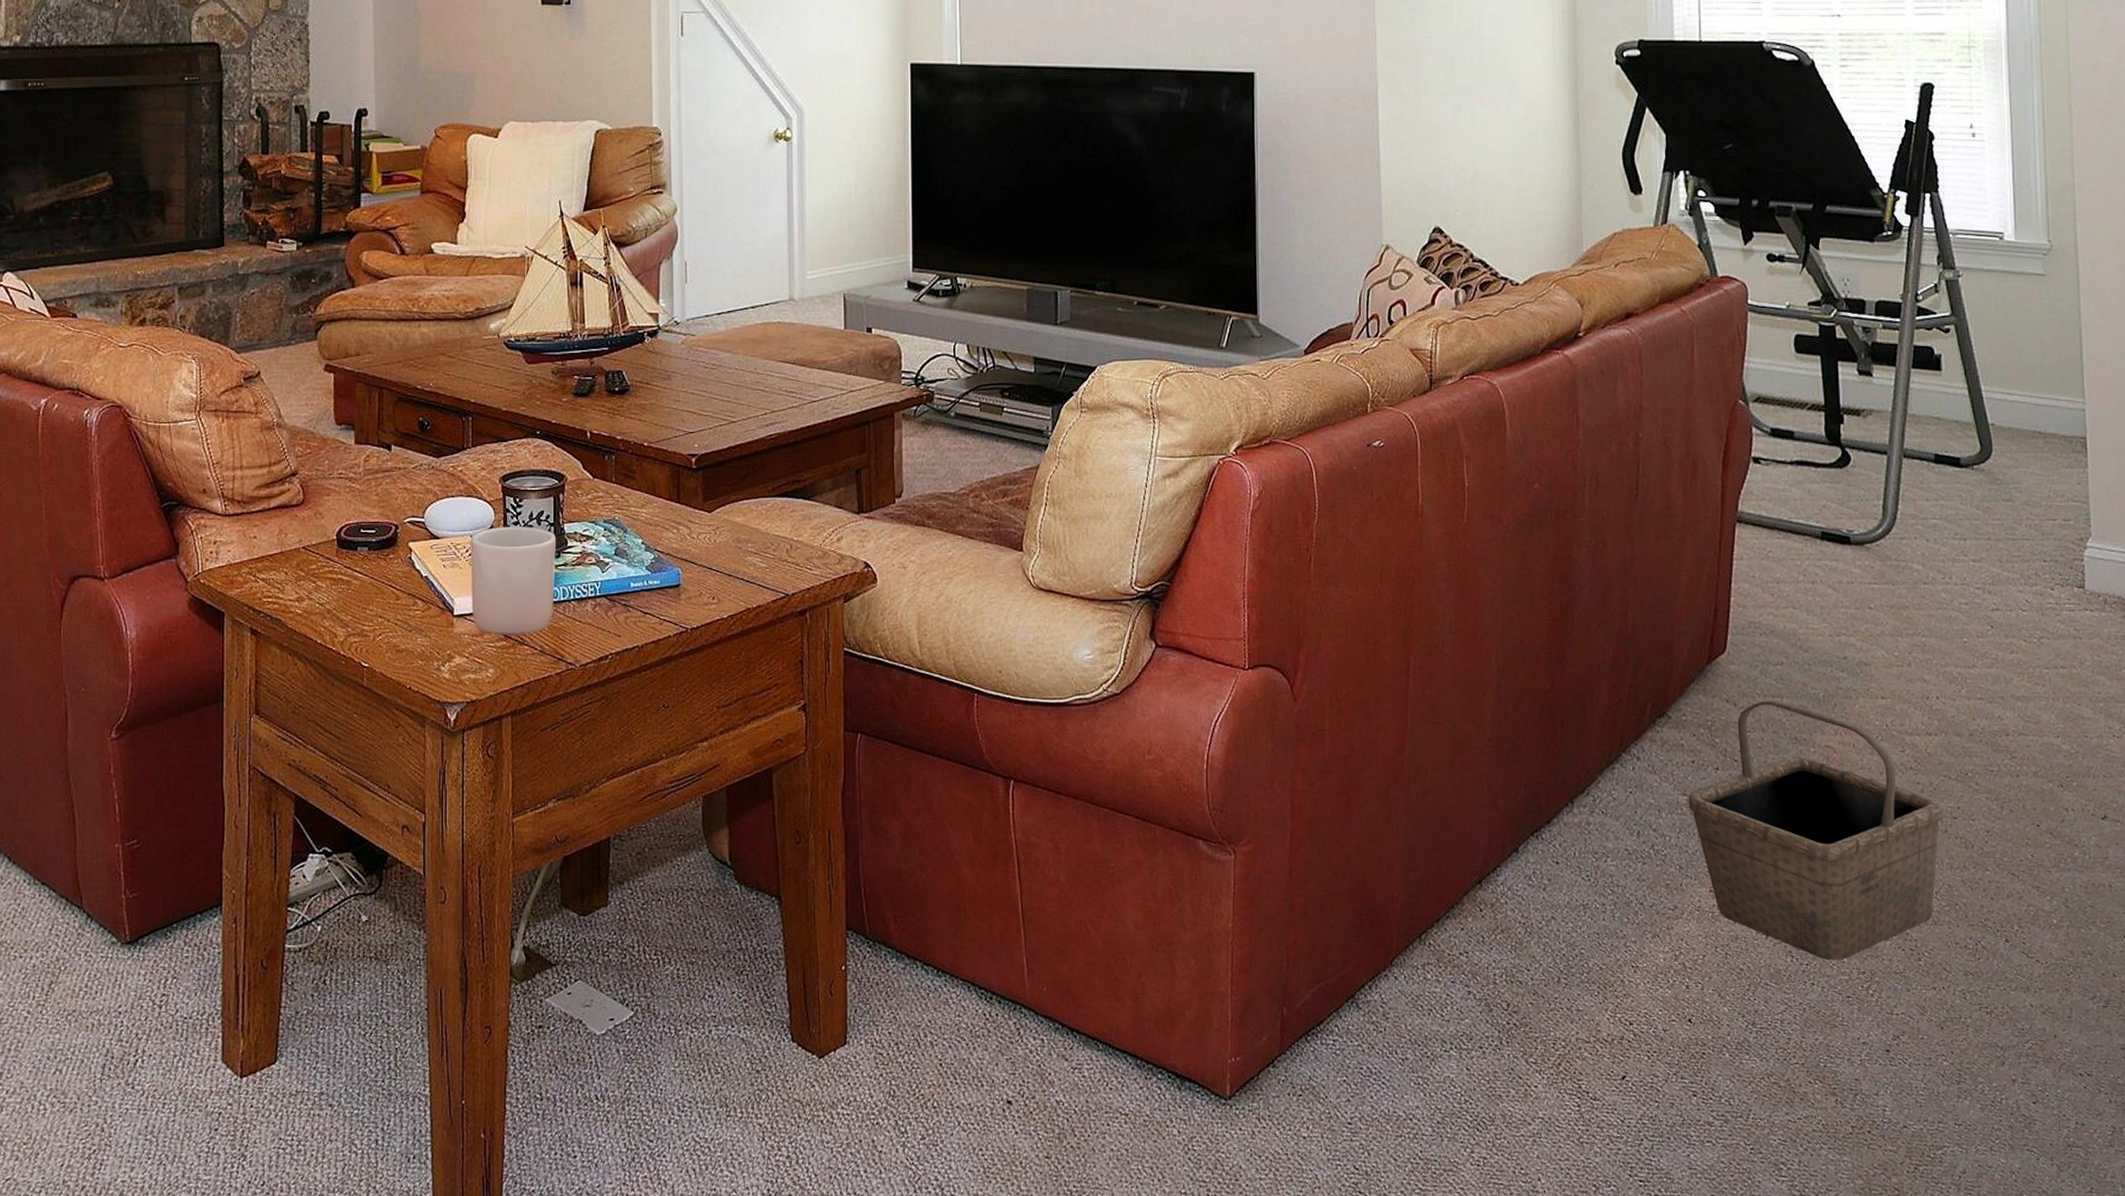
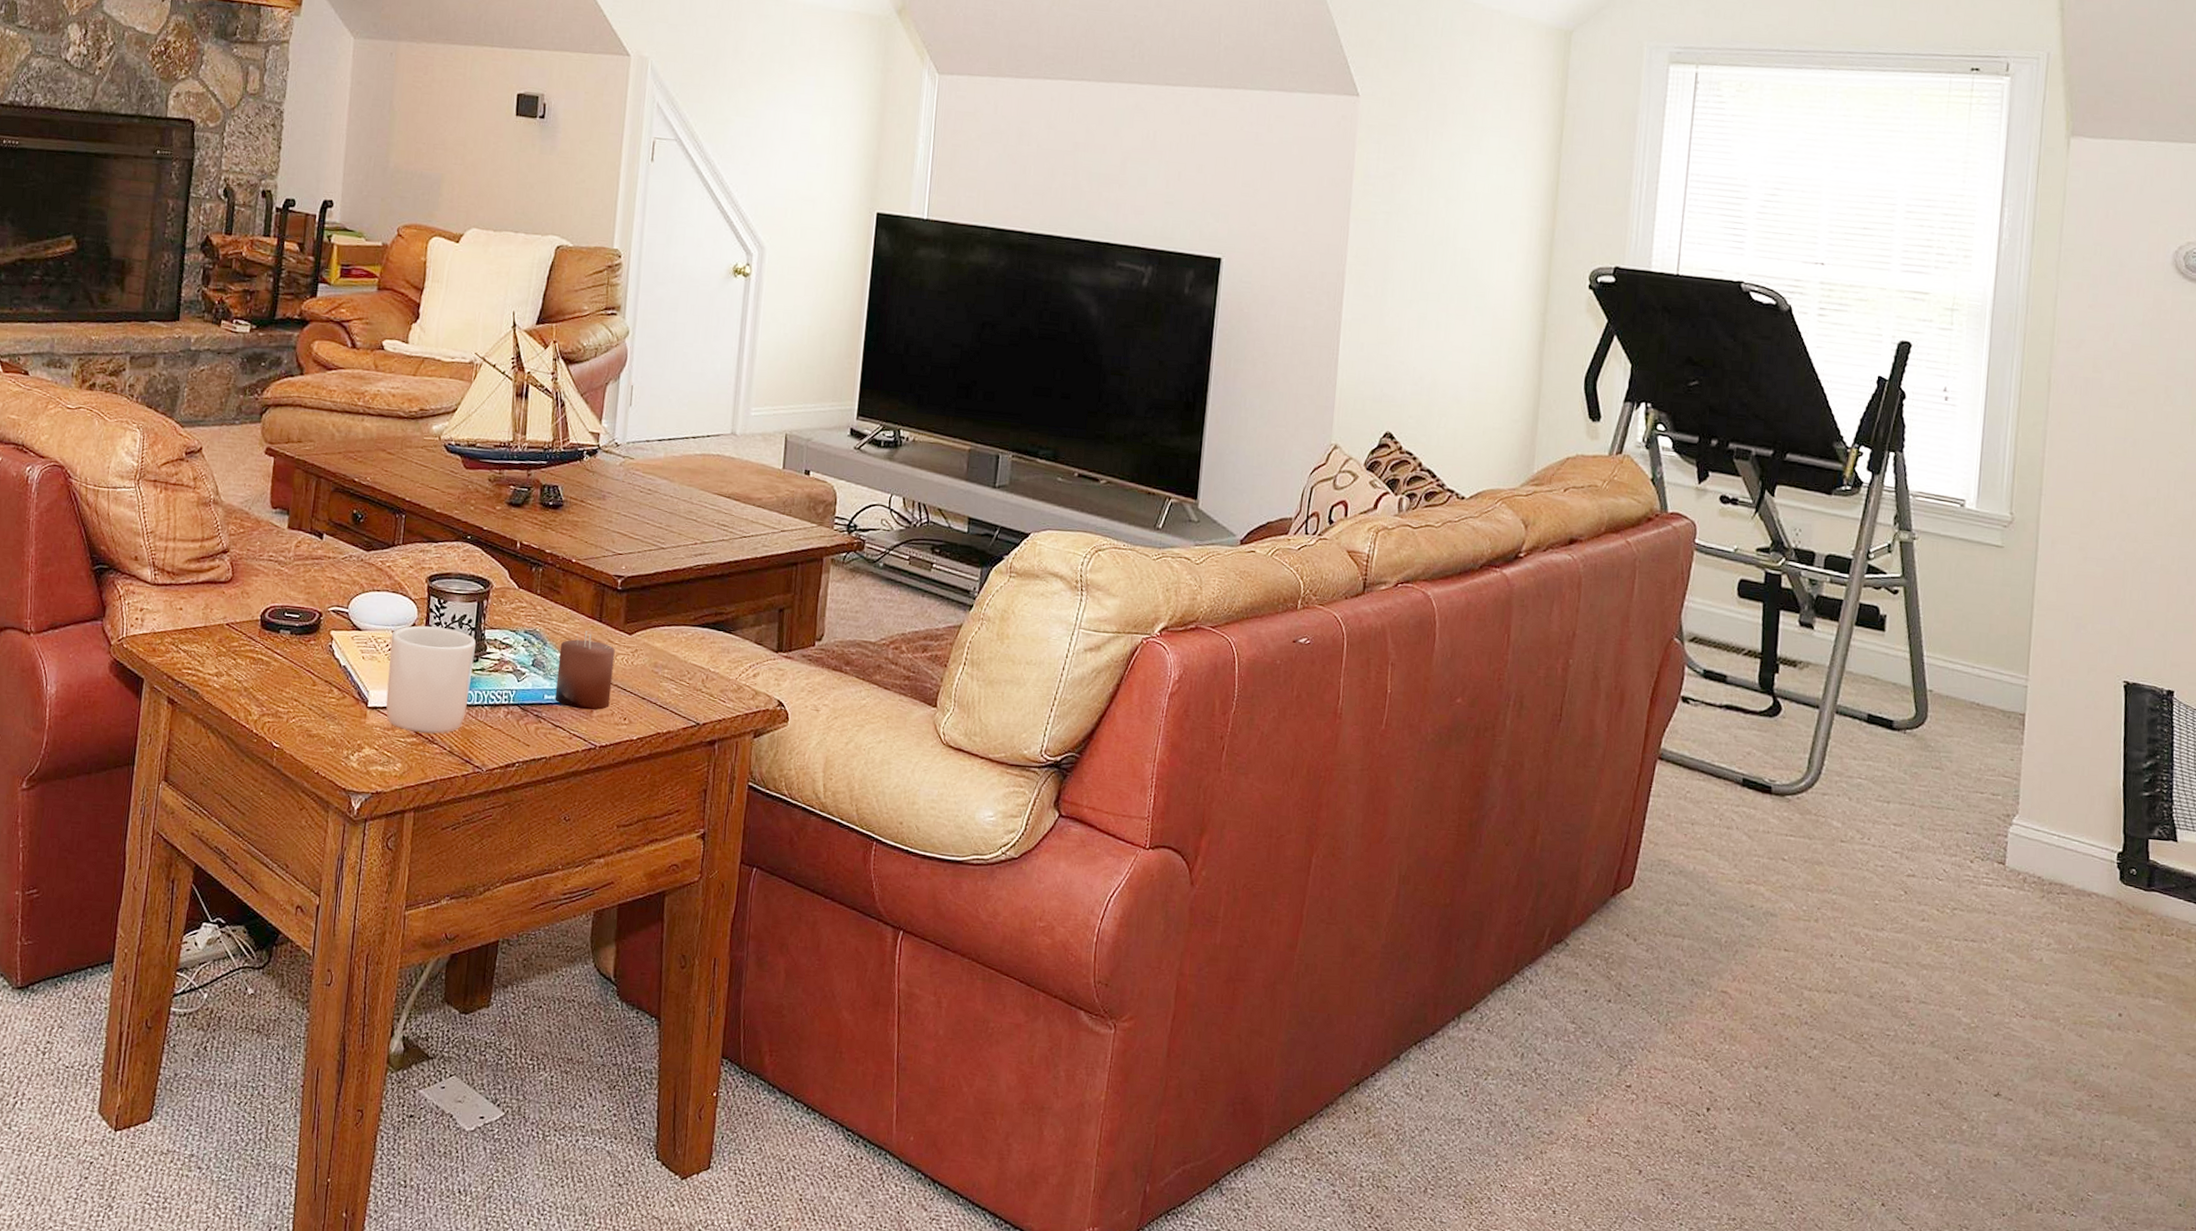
candle: none [641,513,697,594] -> present [555,631,615,711]
basket: present [1688,699,1943,960] -> none [1576,938,1834,1204]

